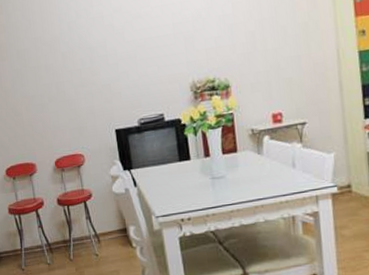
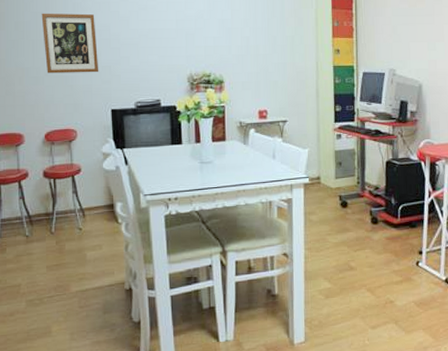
wall art: none [39,31,100,100] -> present [41,13,99,74]

